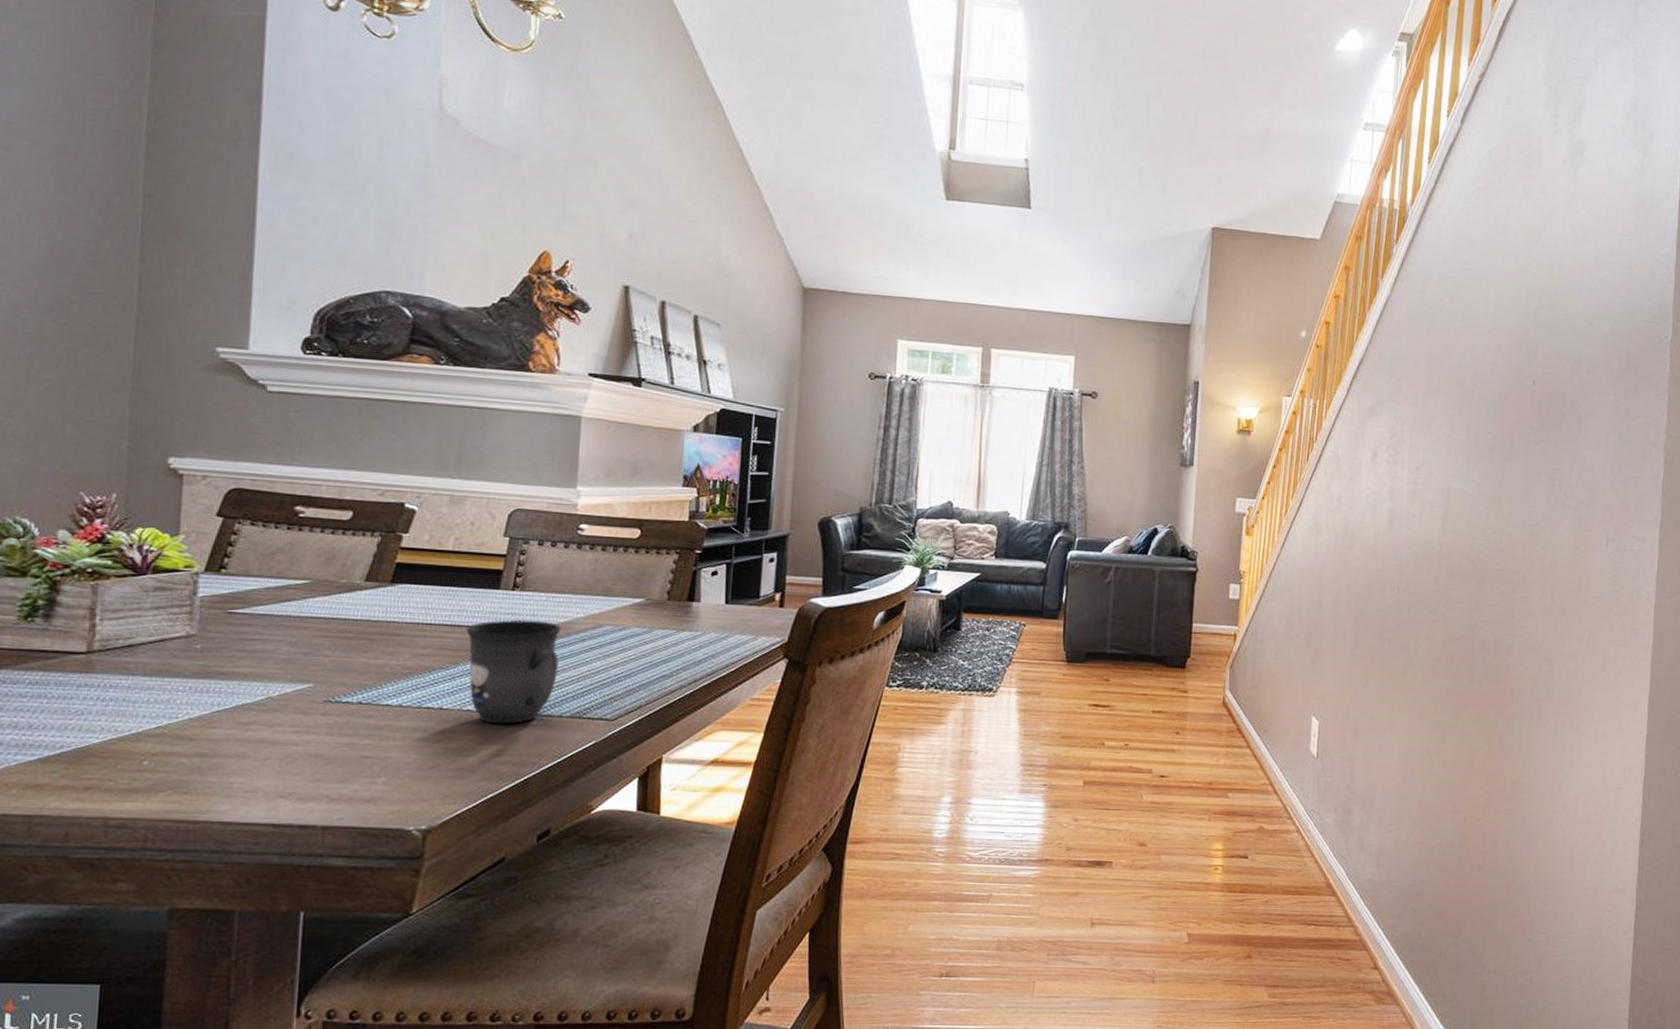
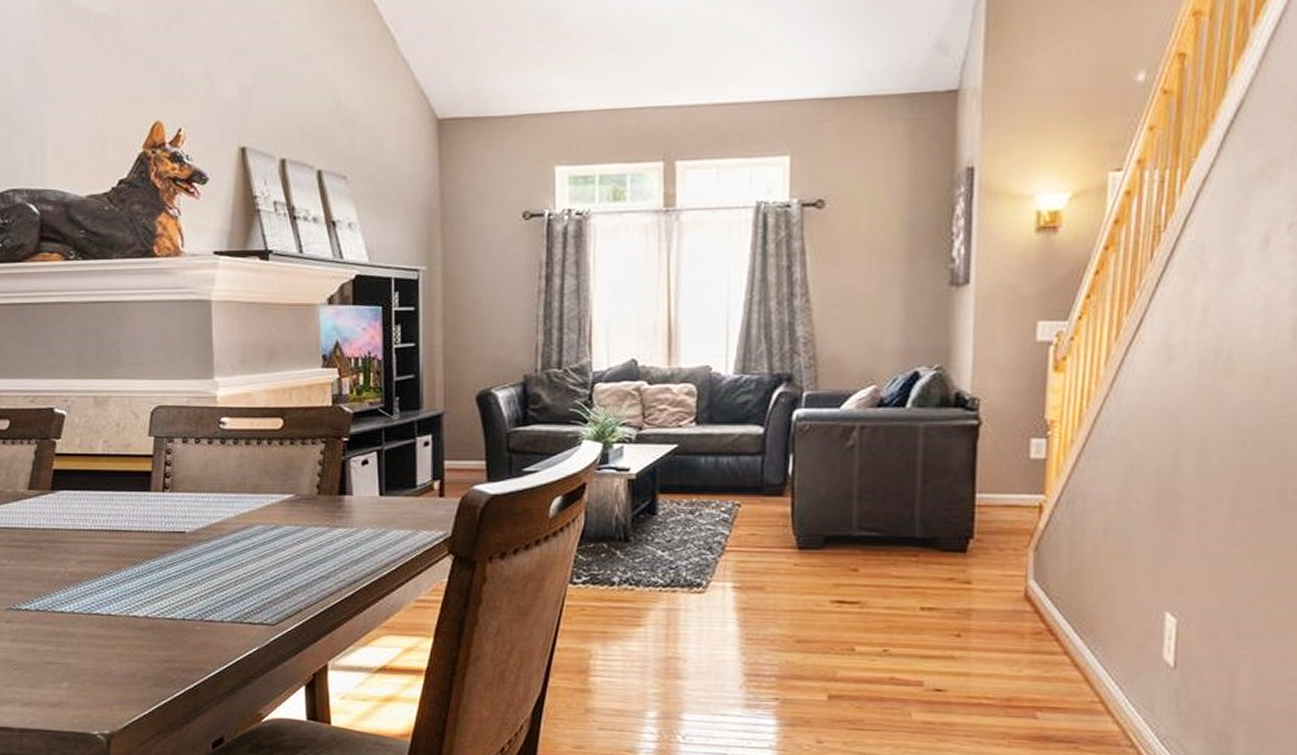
mug: present [466,620,561,724] -> none [124,522,215,630]

